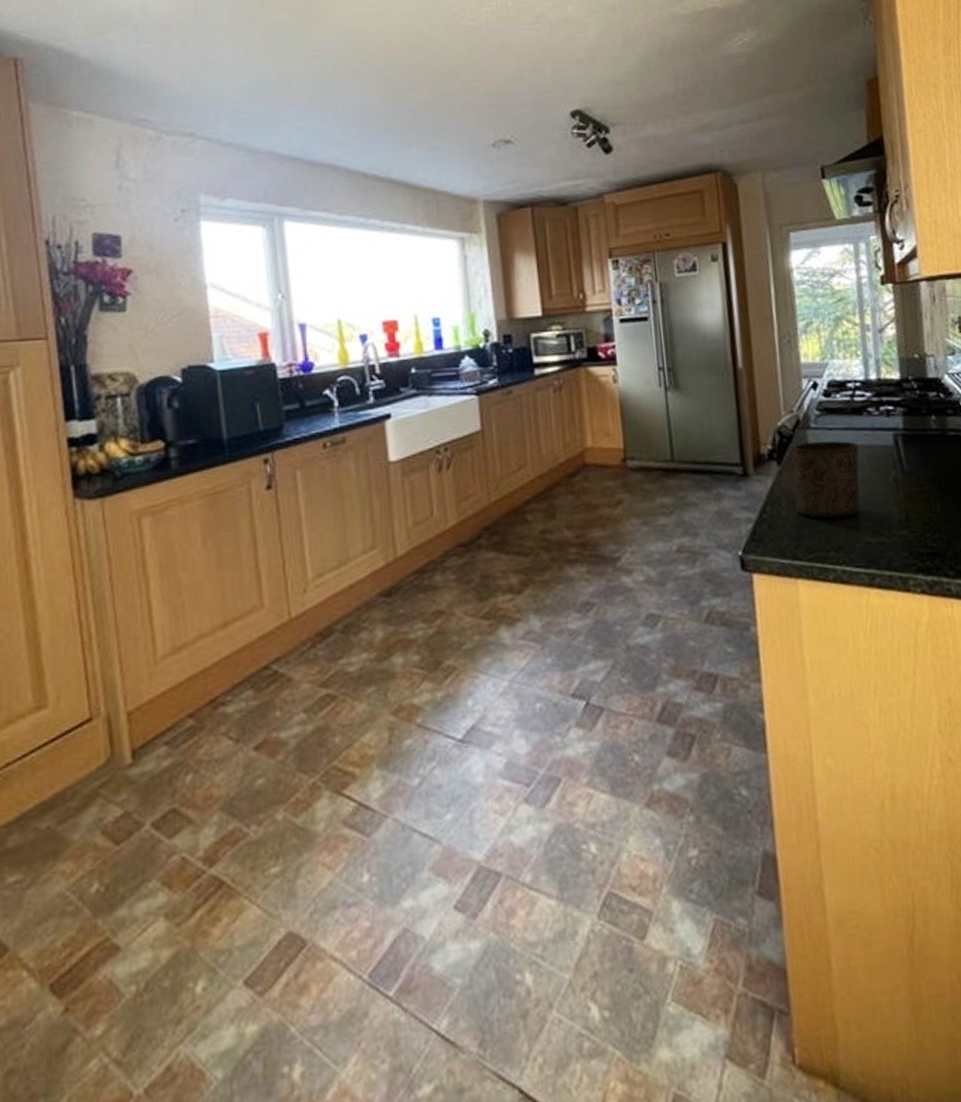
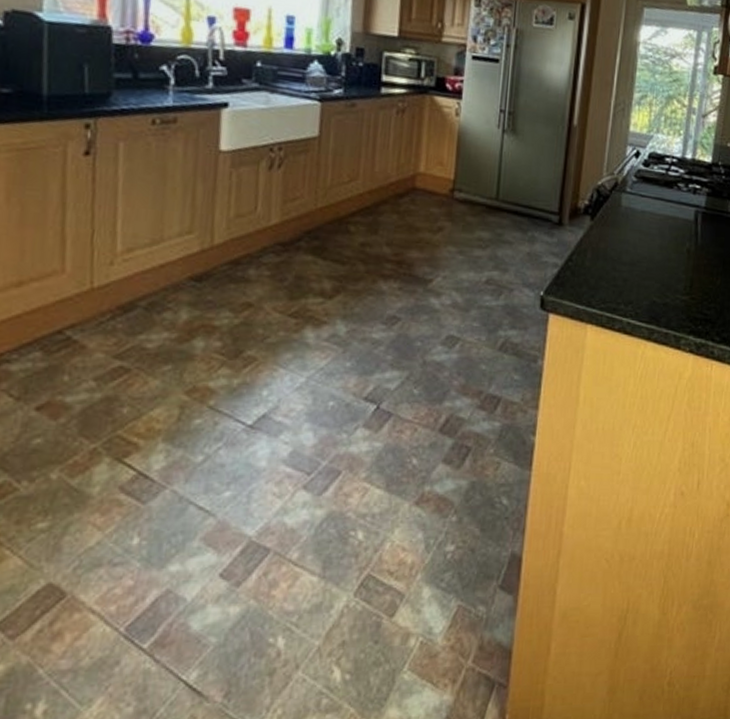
cup: present [793,441,860,518] -> none [599,204,663,276]

